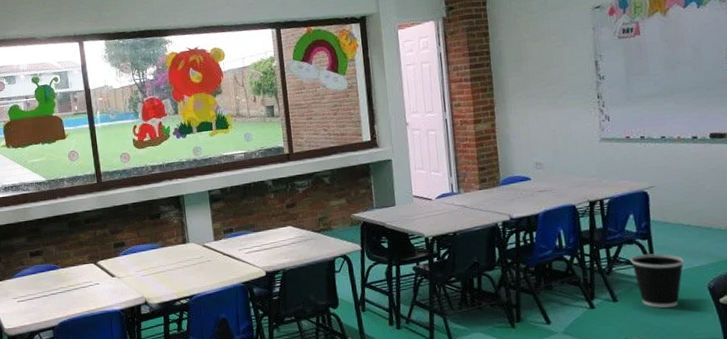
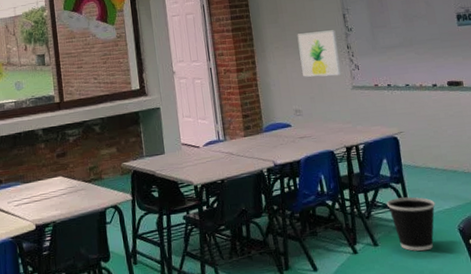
wall art: none [542,78,589,129] -> present [297,30,341,77]

